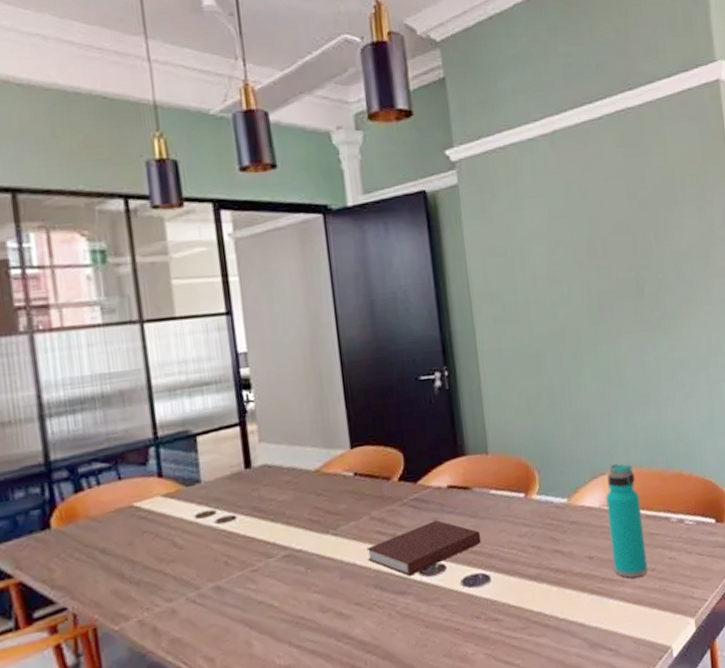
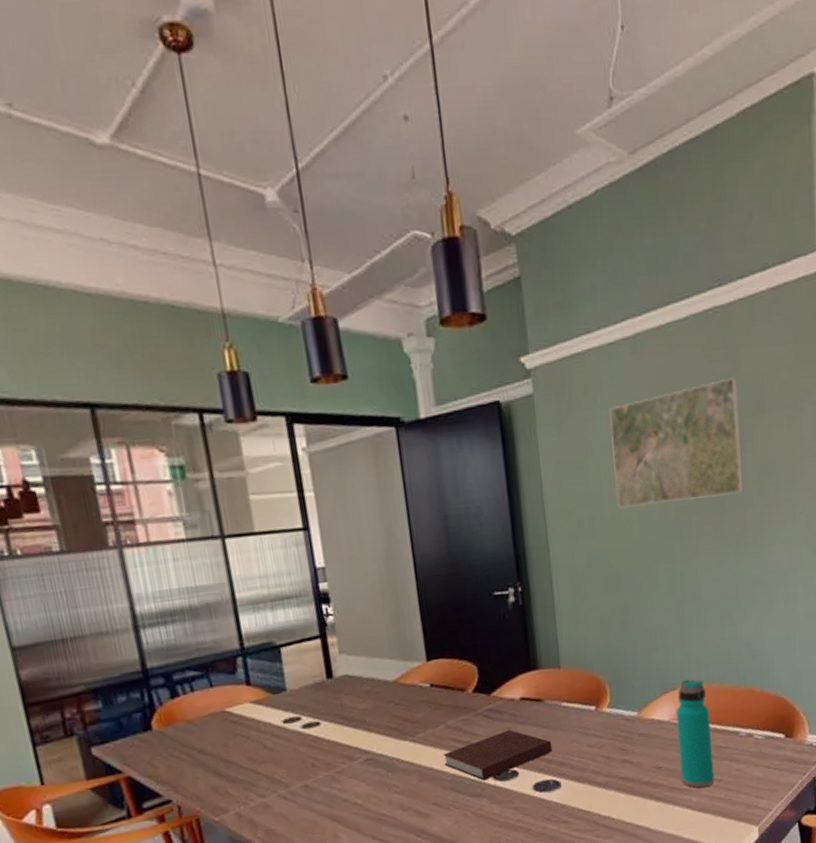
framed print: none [531,171,662,294] -> present [609,377,744,509]

